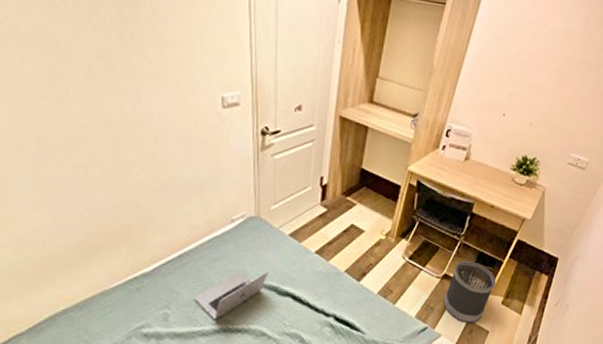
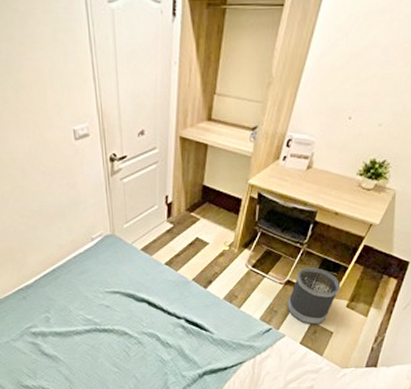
laptop: present [194,271,269,320] -> none [67,282,126,322]

